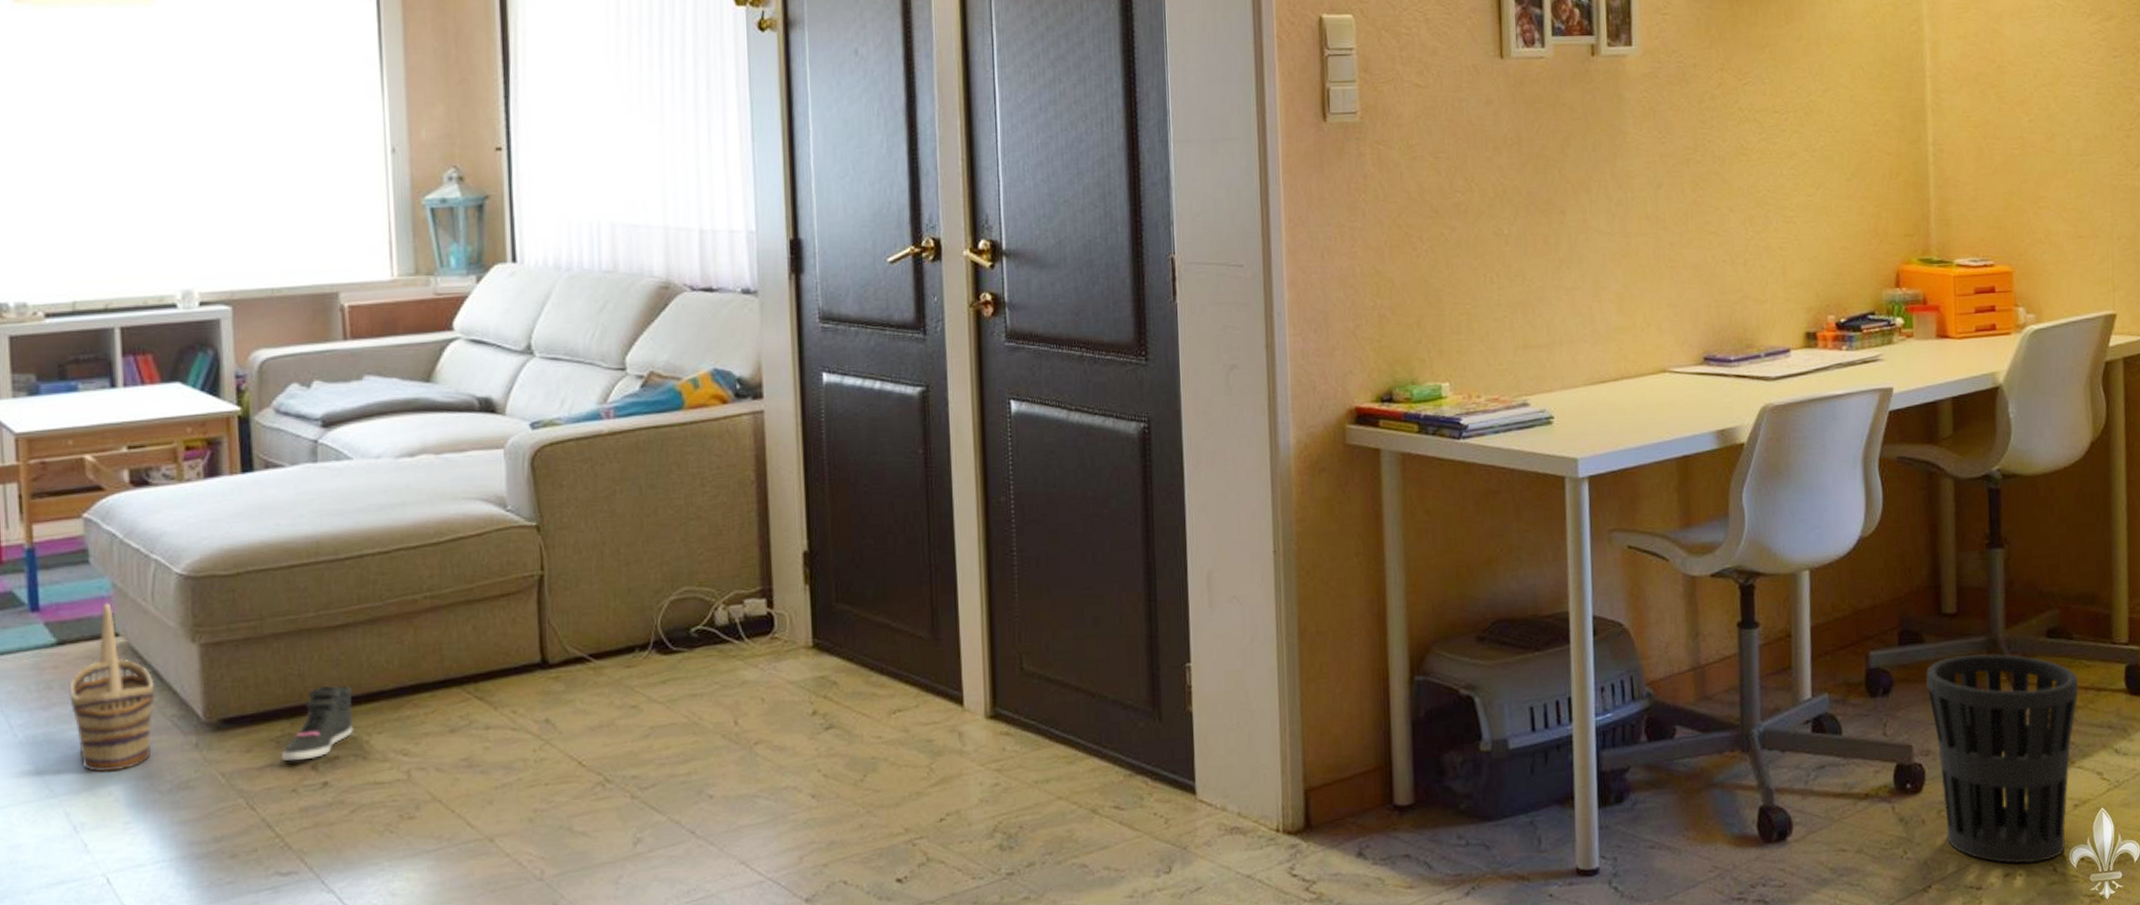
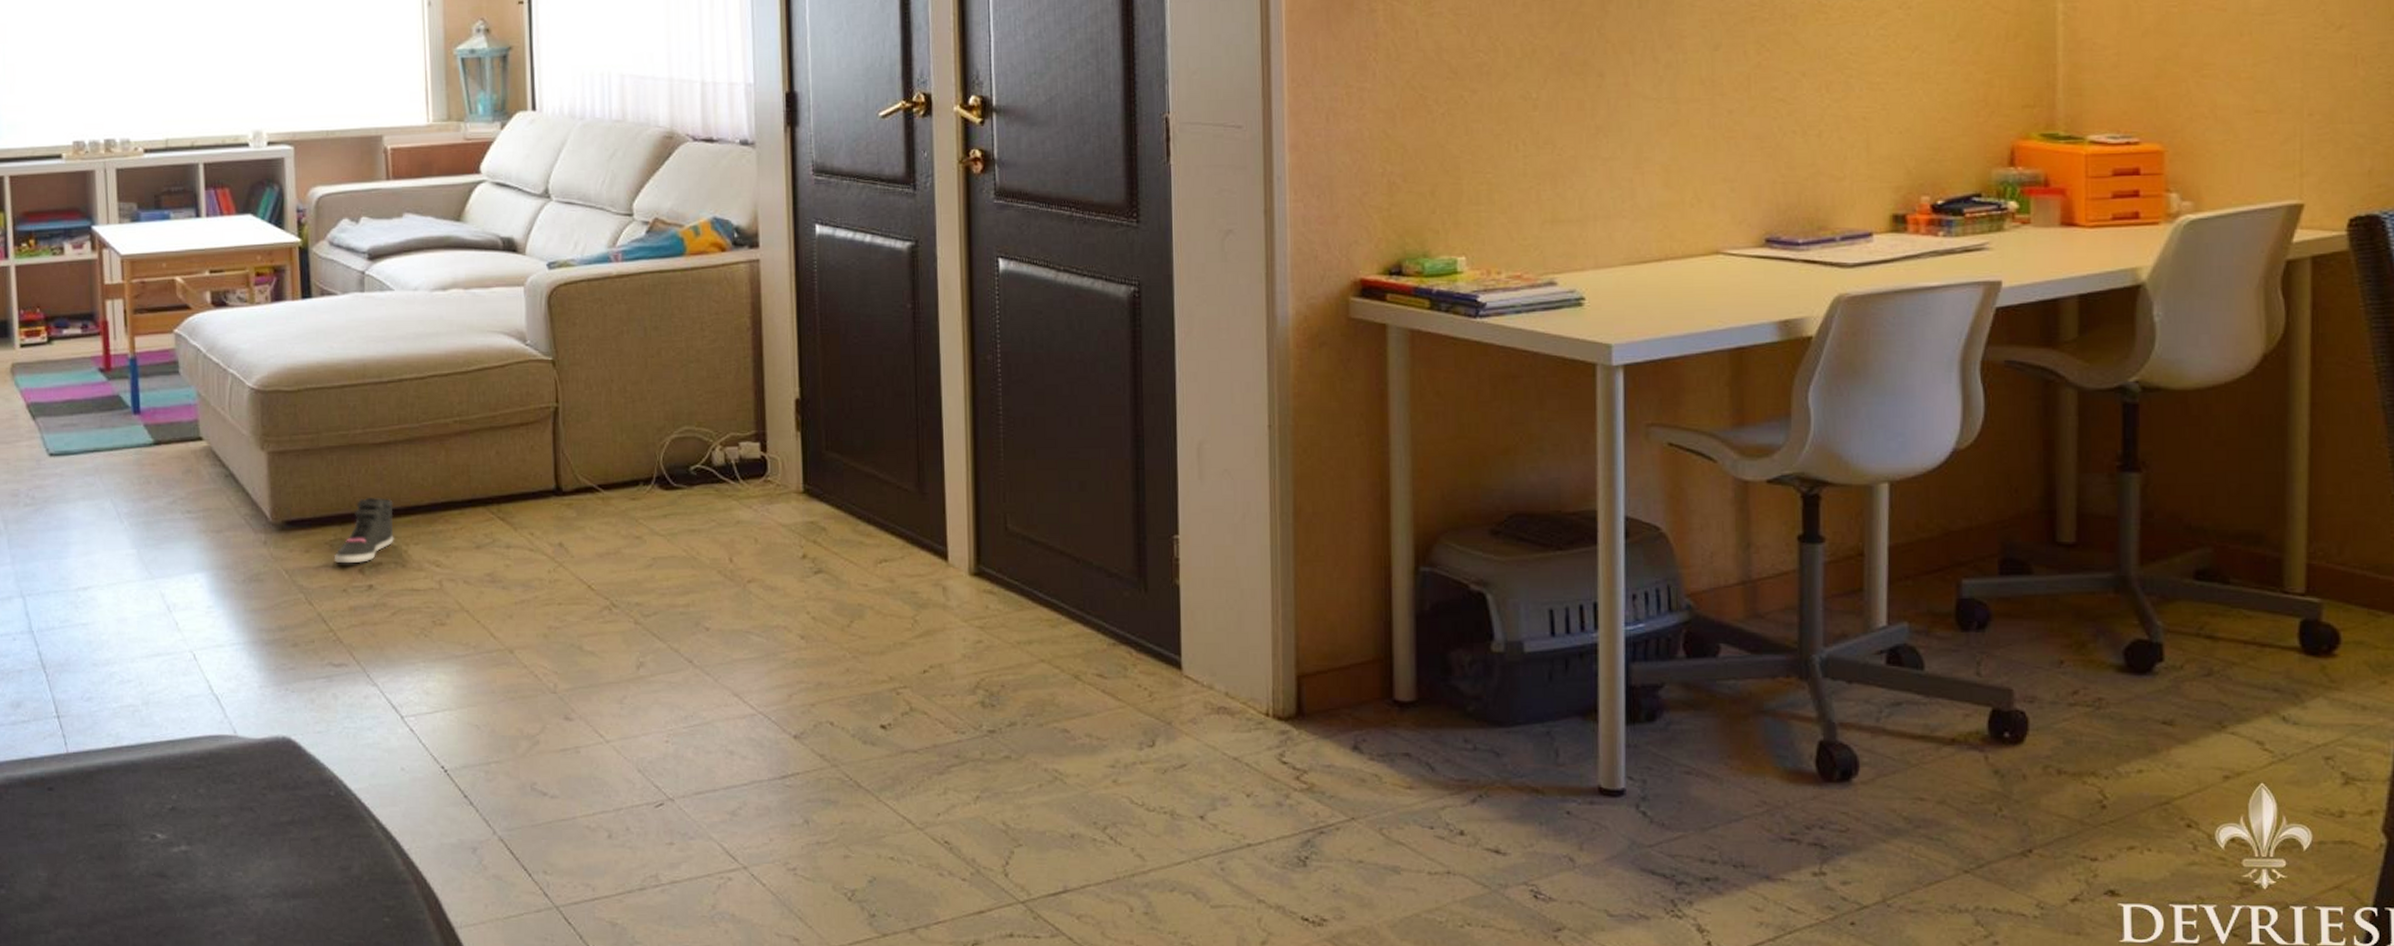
basket: present [69,602,155,773] -> none [164,410,232,561]
wastebasket: present [1925,653,2079,864] -> none [2032,591,2235,839]

